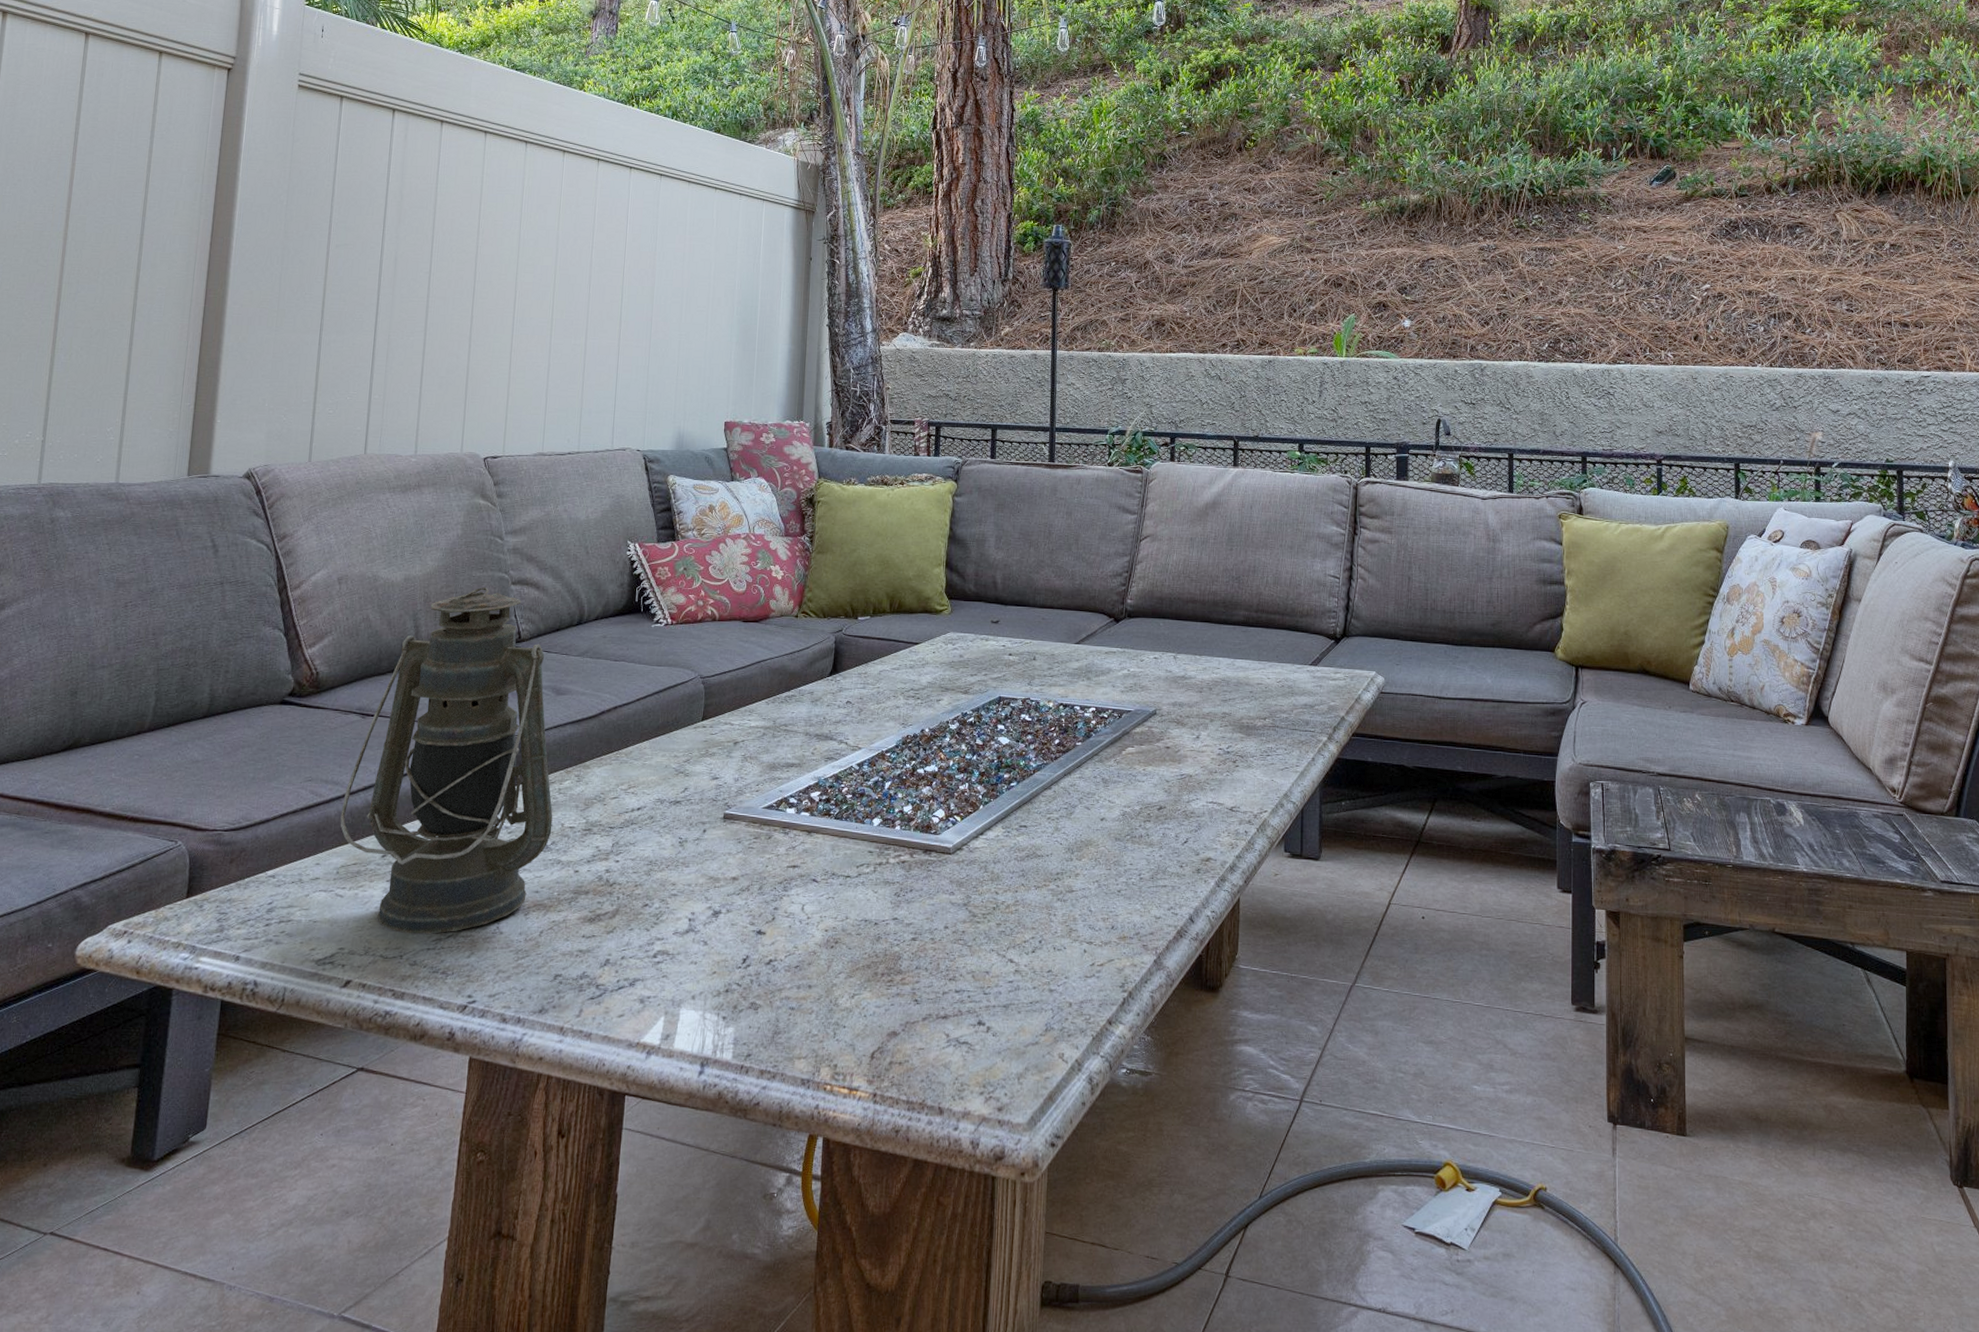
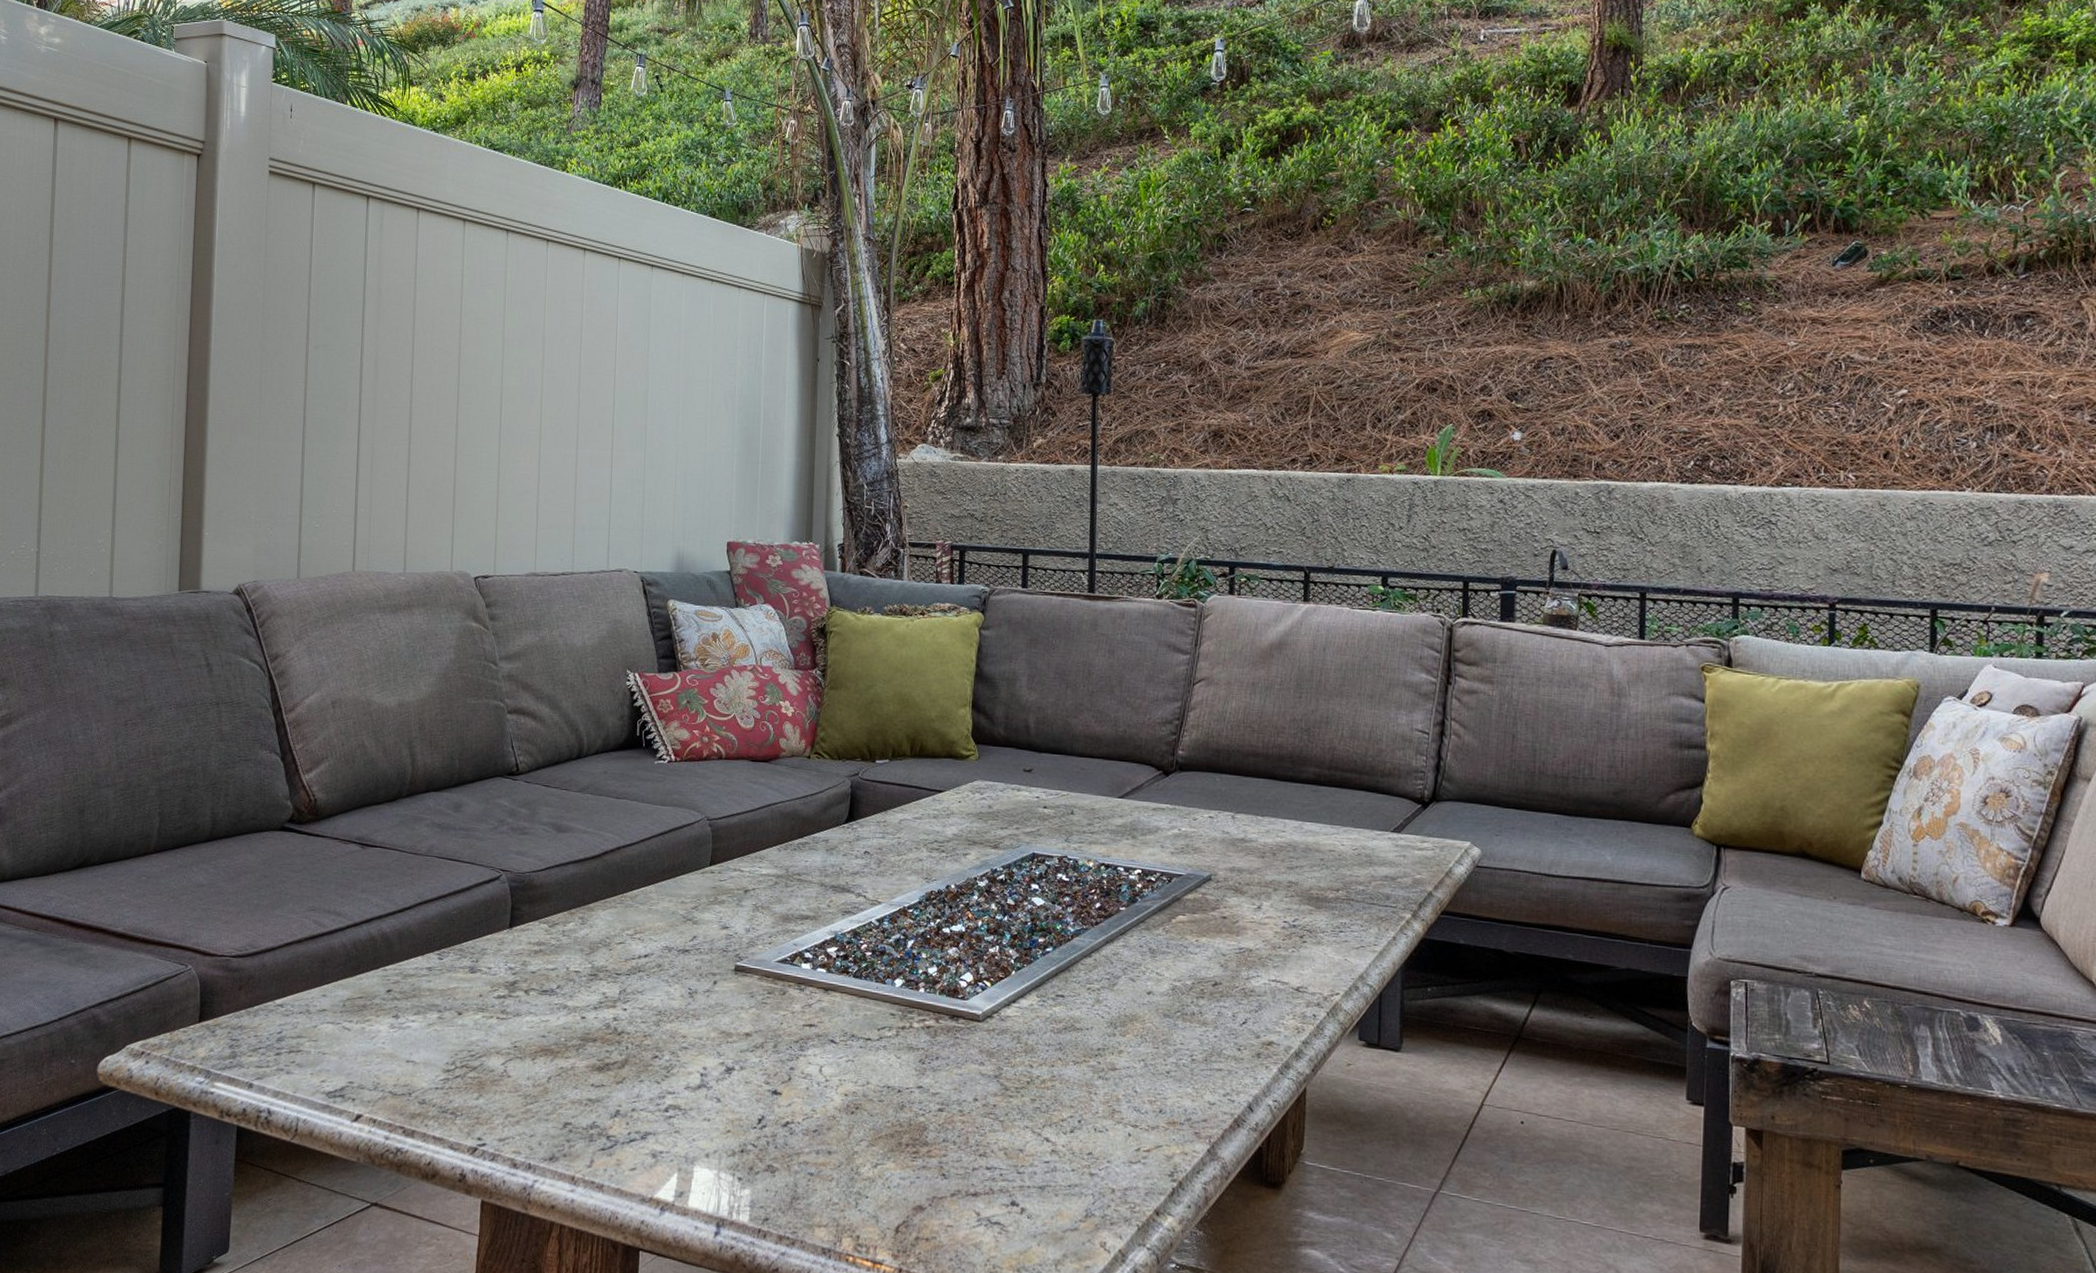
lantern: present [340,587,553,934] -> none [344,716,558,1074]

